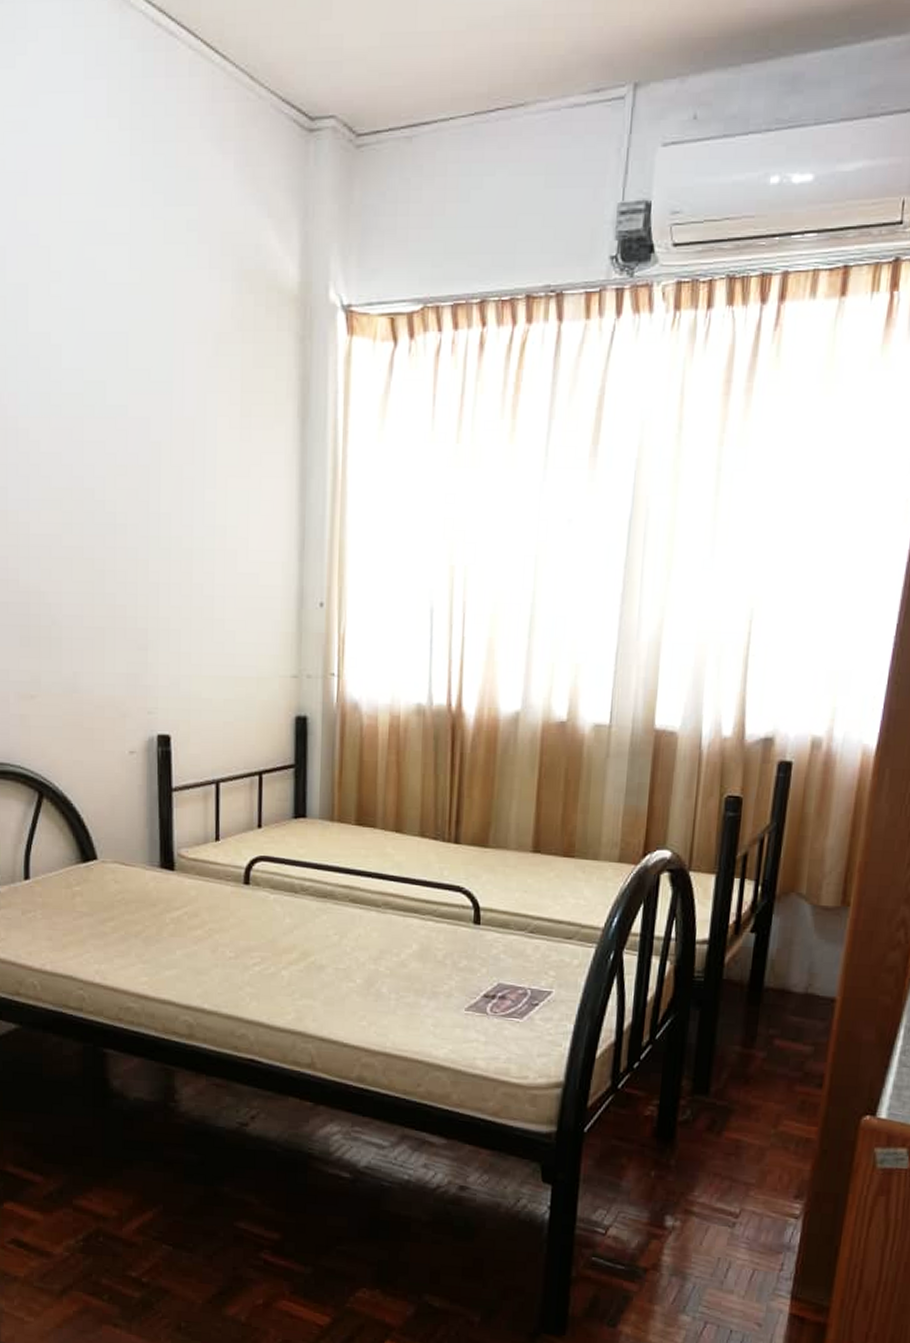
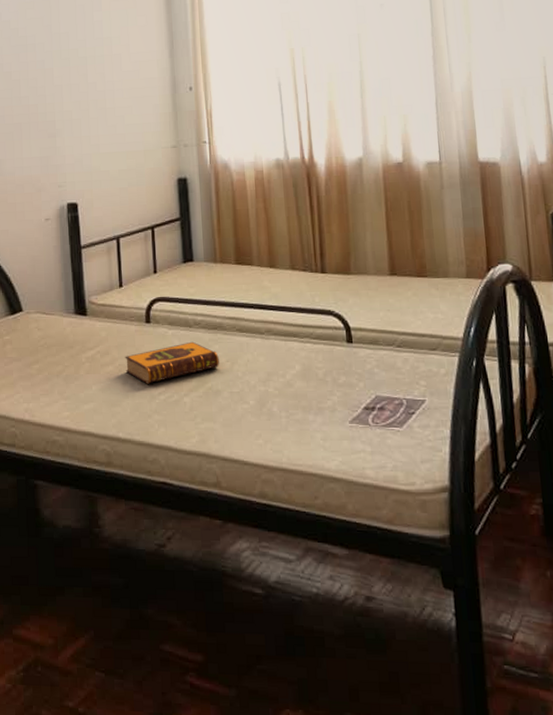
hardback book: none [216,909,326,953] -> present [125,341,219,384]

